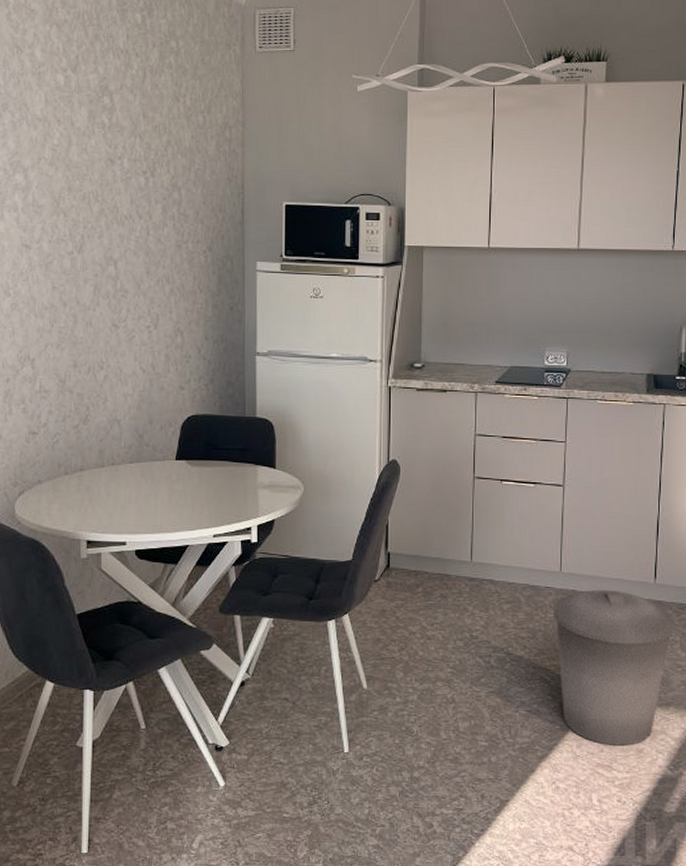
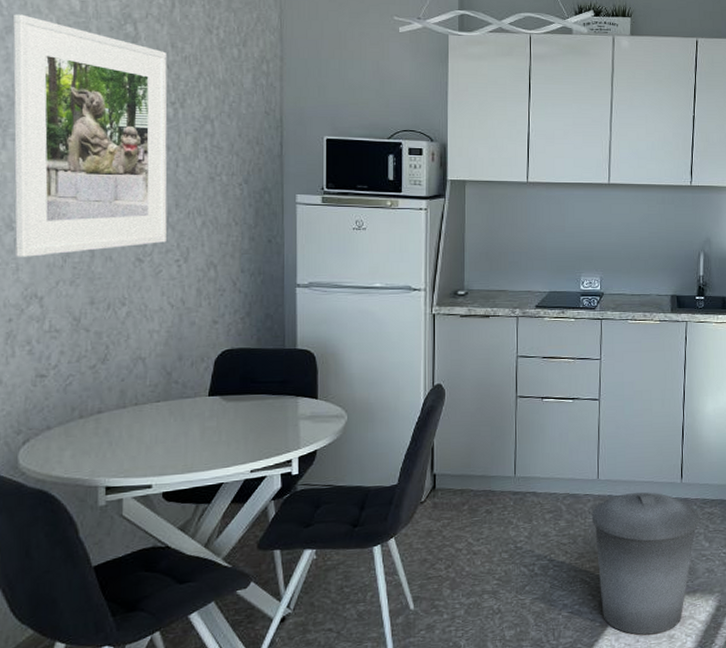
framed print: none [9,92,140,321] -> present [13,14,167,257]

